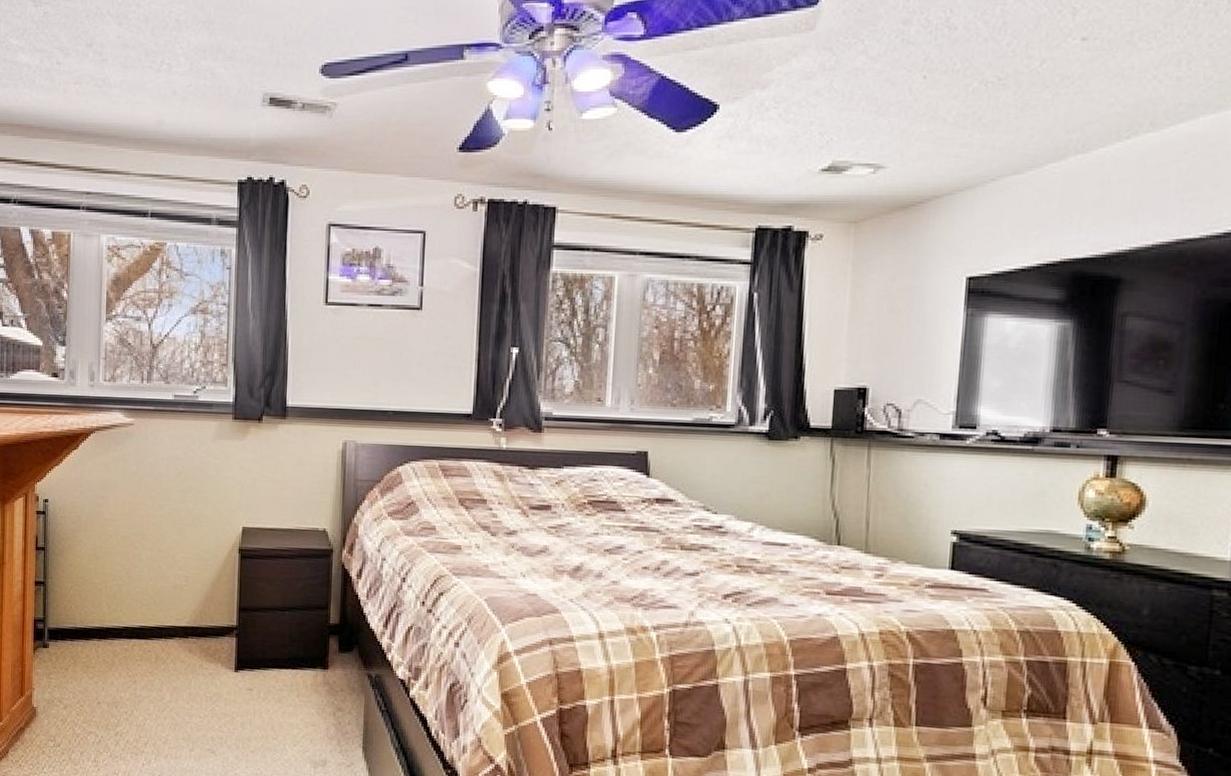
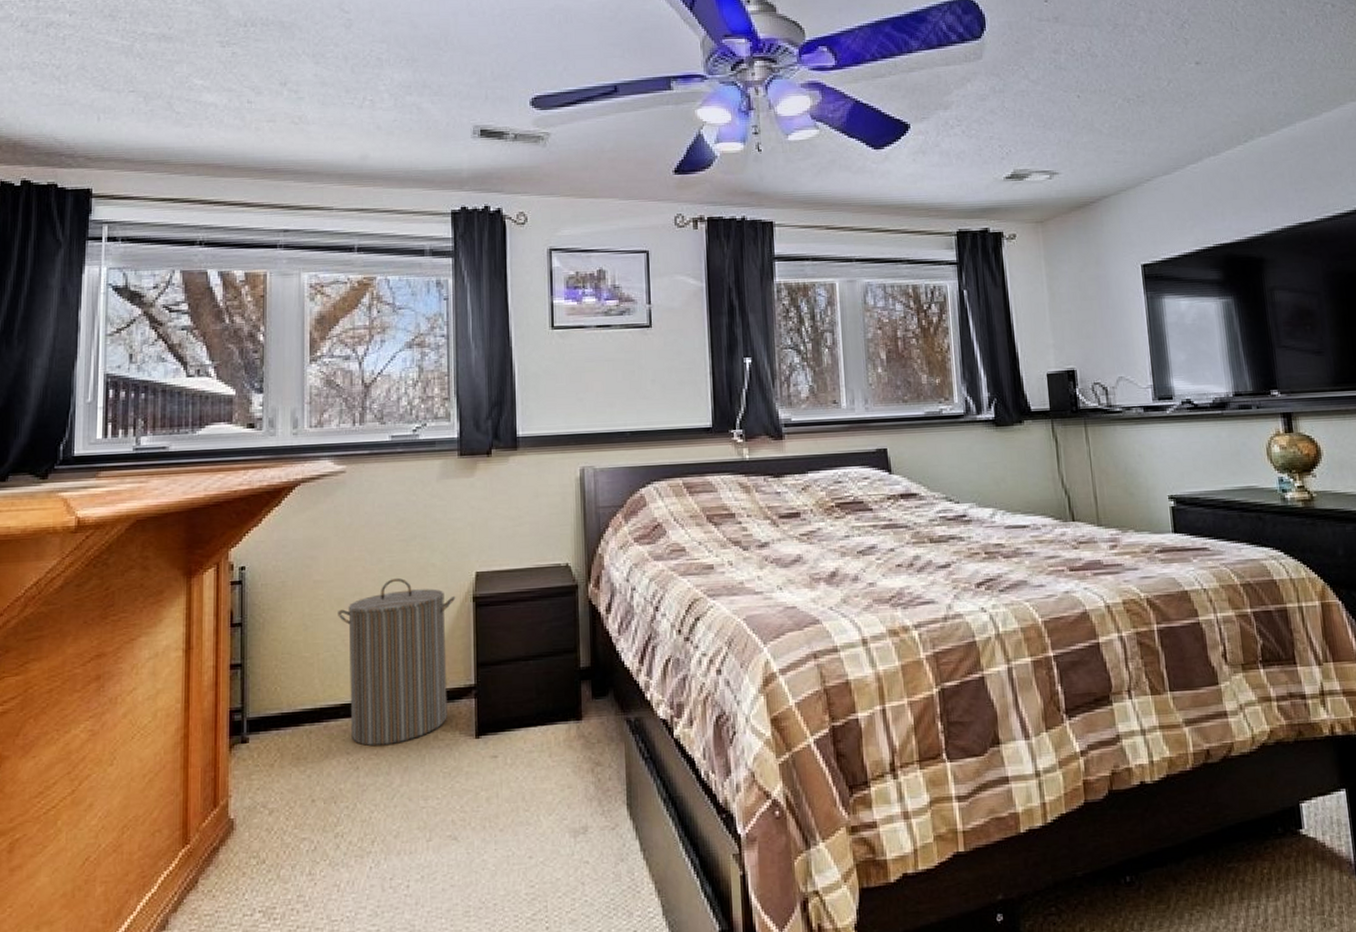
laundry hamper: none [123,525,224,667] -> present [338,578,456,746]

